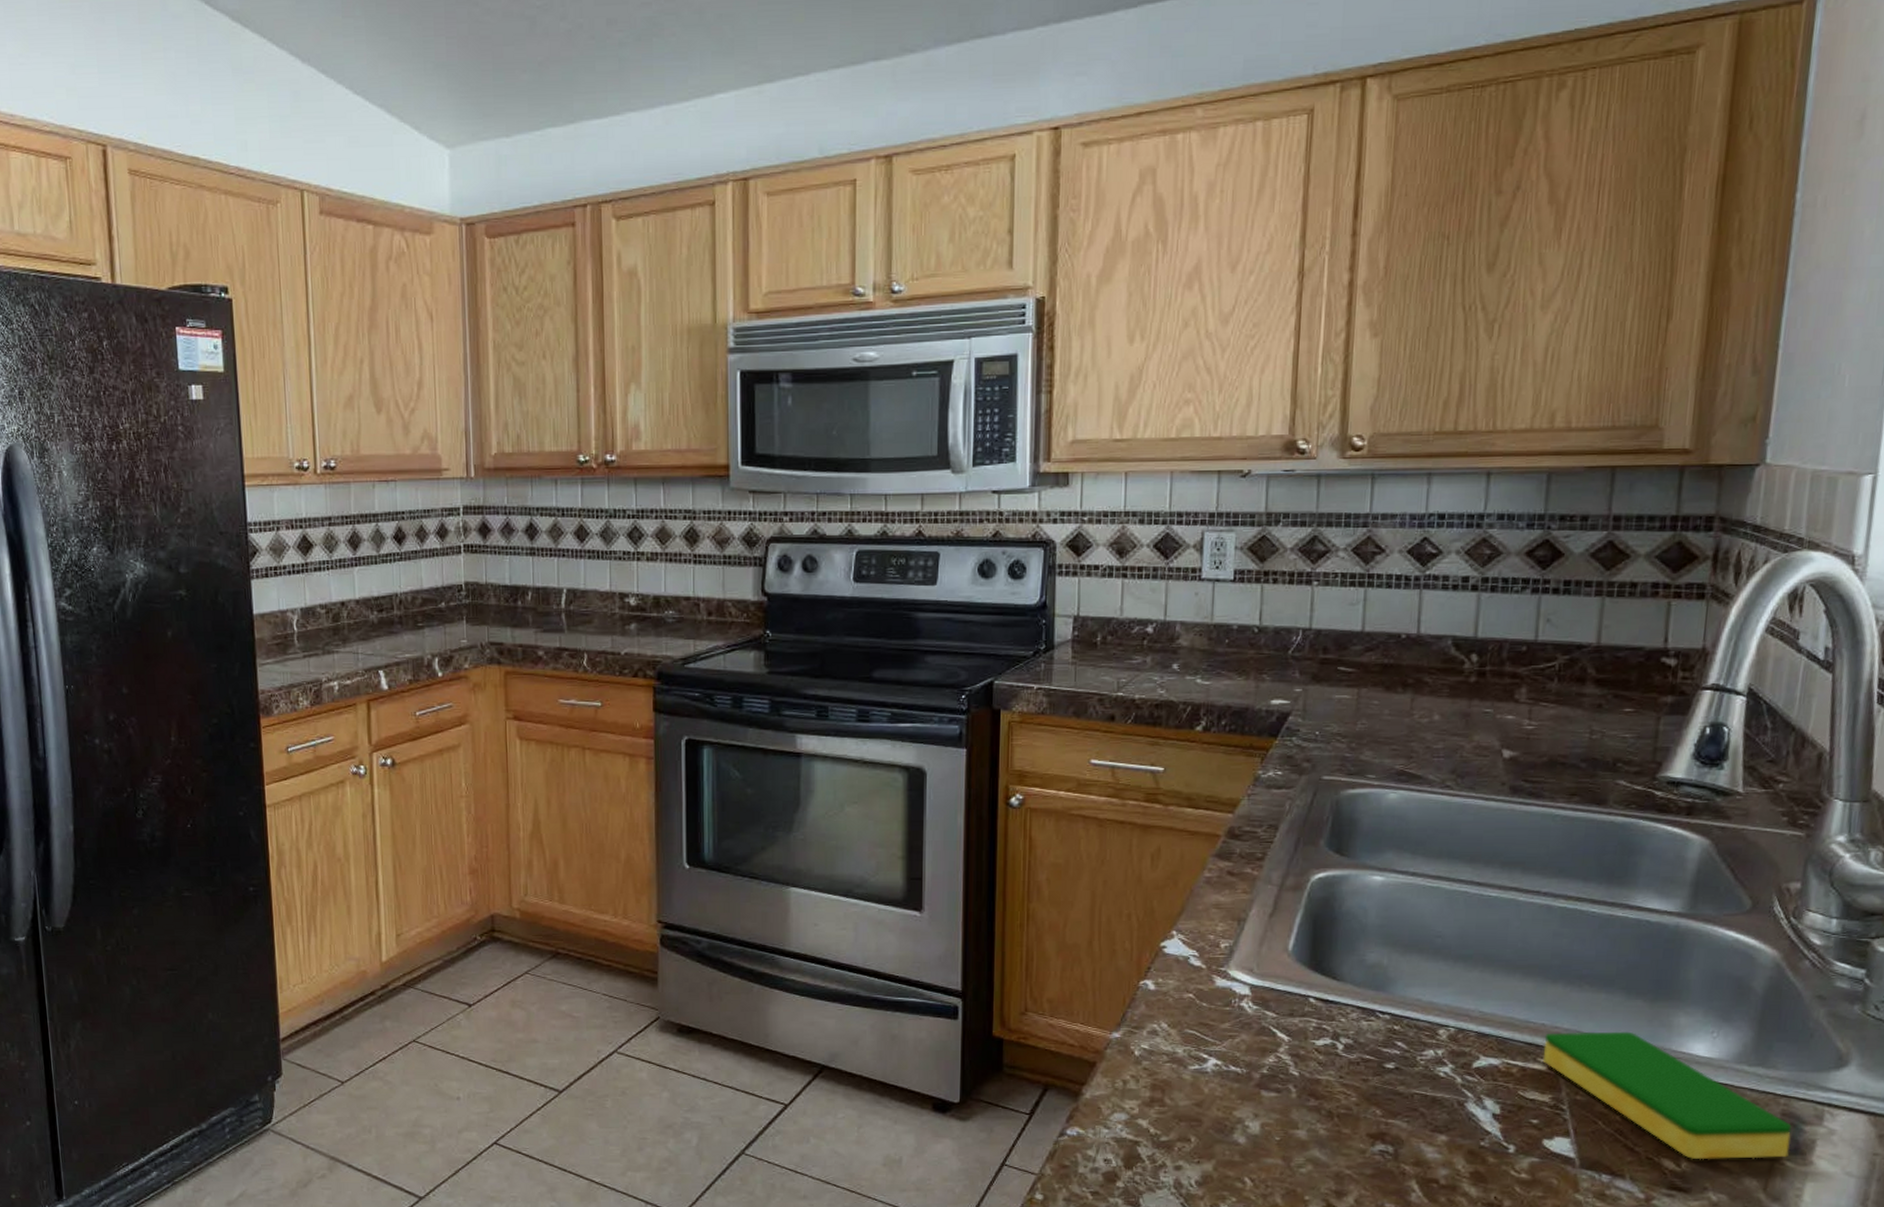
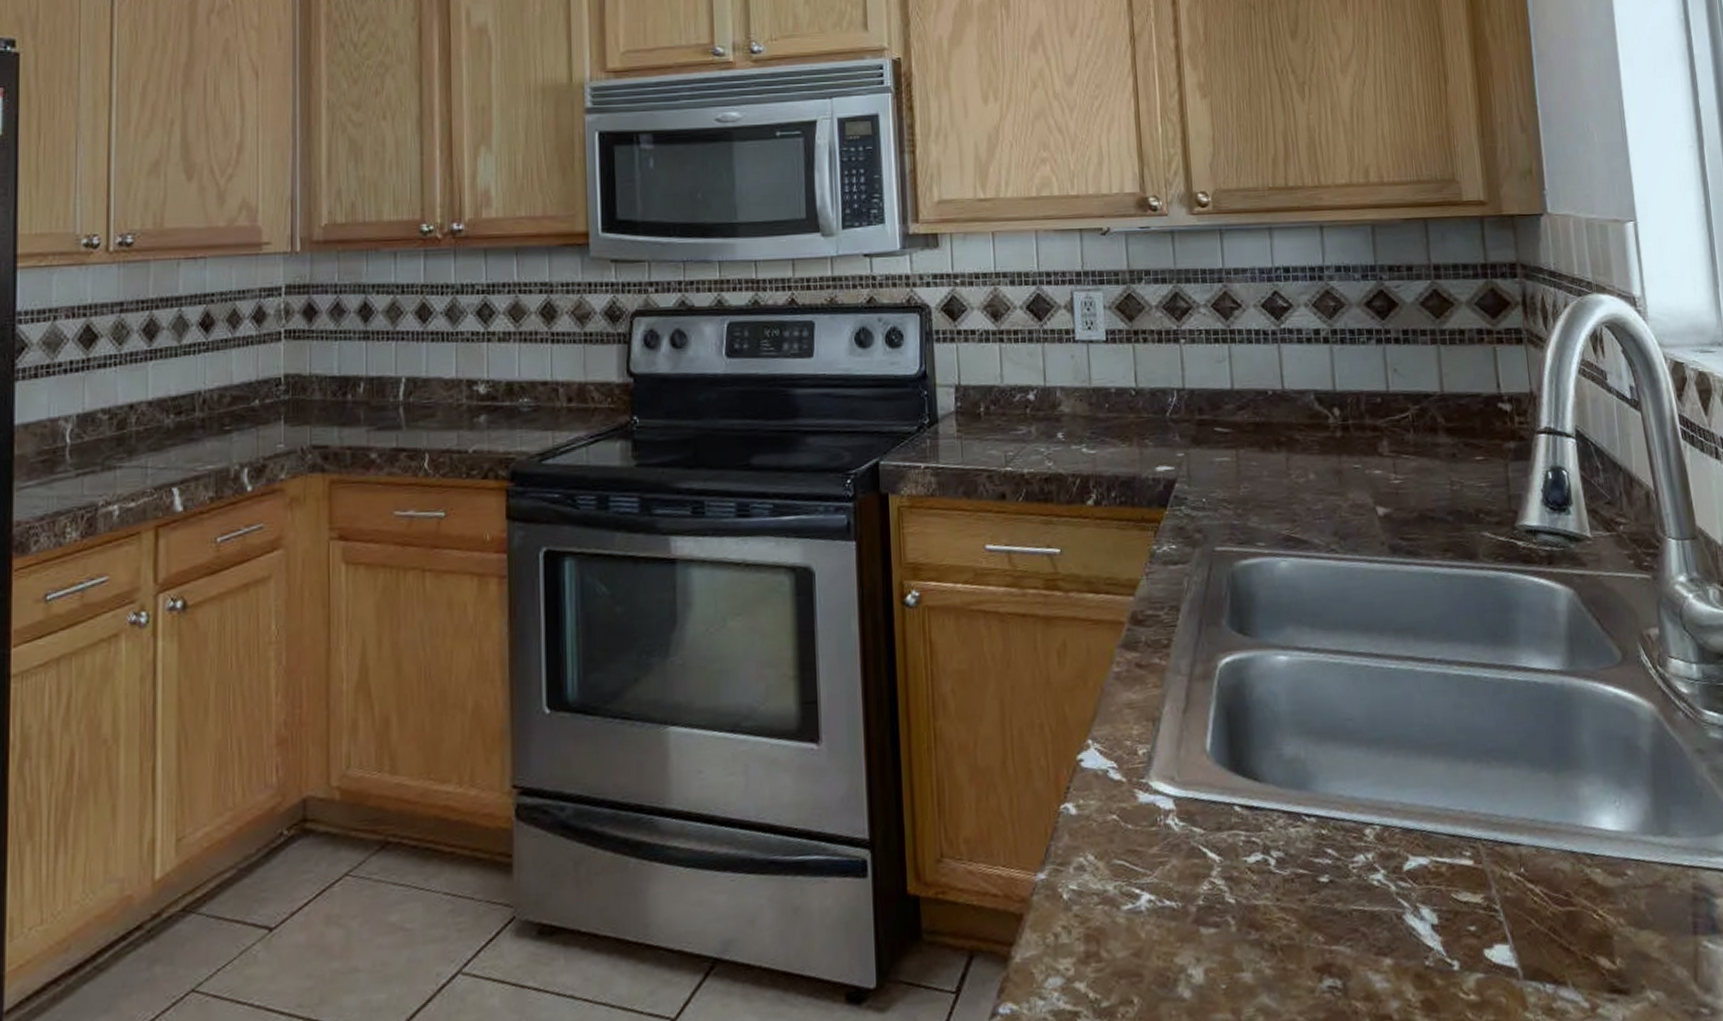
dish sponge: present [1542,1031,1792,1160] -> none [1465,809,1708,954]

